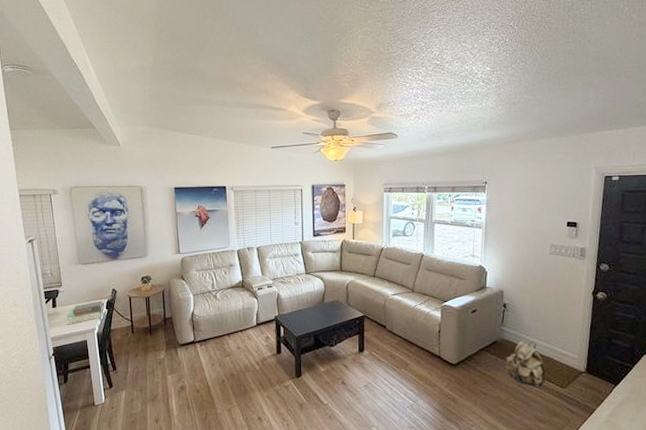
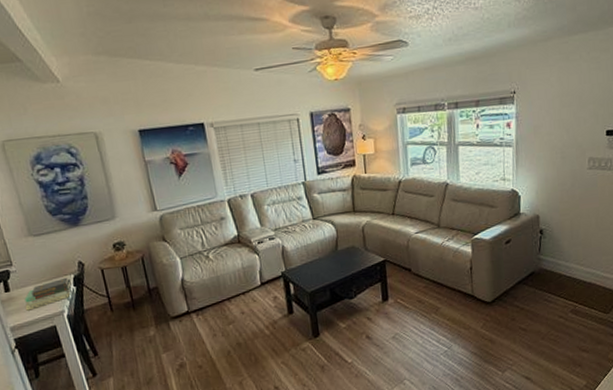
backpack: present [505,341,546,388] -> none [544,267,588,317]

